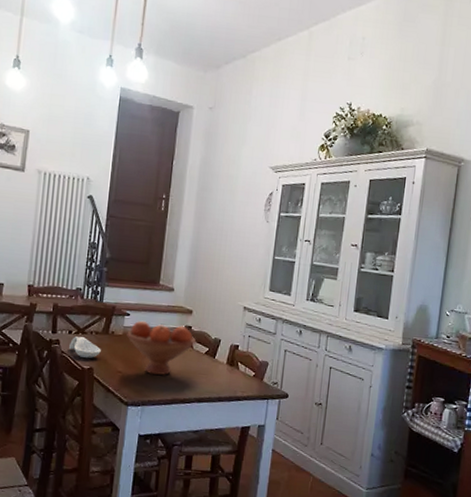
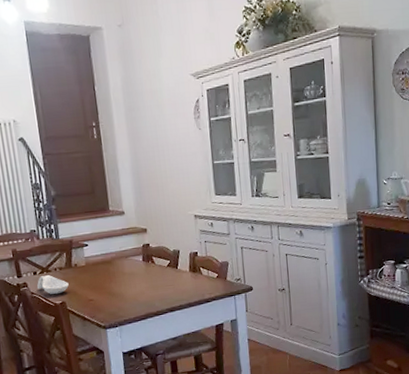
fruit bowl: present [126,320,197,375] -> none [89,245,157,297]

